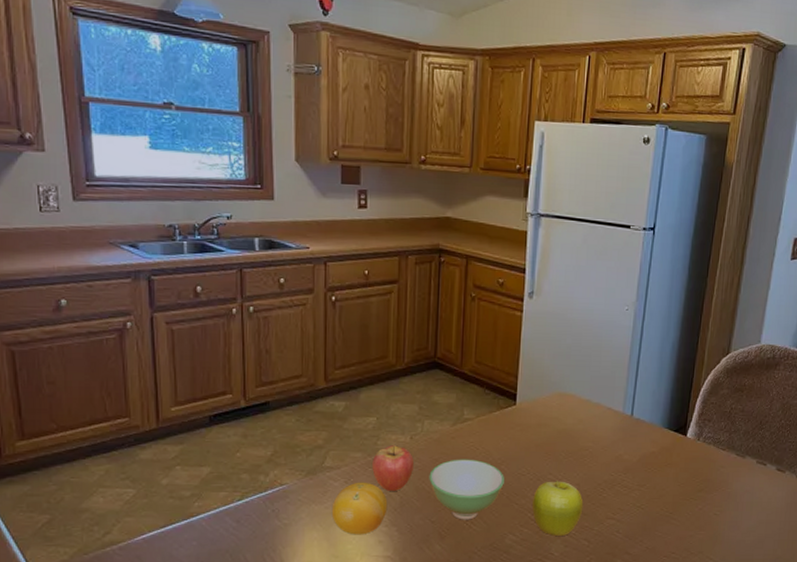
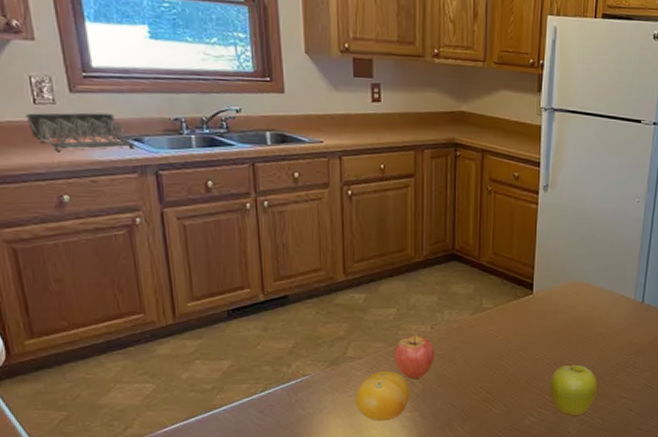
dish rack: none [32,220,130,258] -> present [26,112,135,152]
bowl: present [429,459,505,520] -> none [450,346,524,404]

